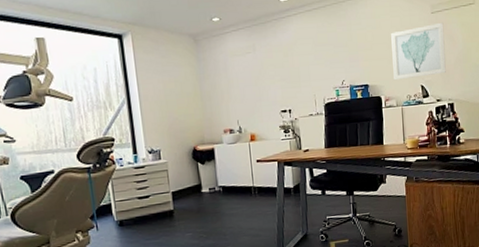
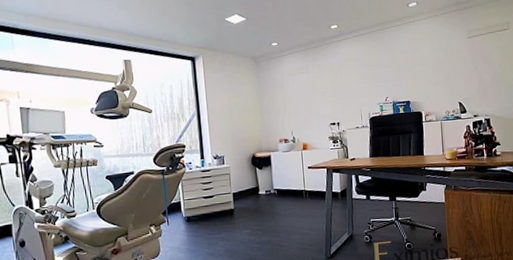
wall art: present [391,22,446,81] -> none [431,45,482,98]

